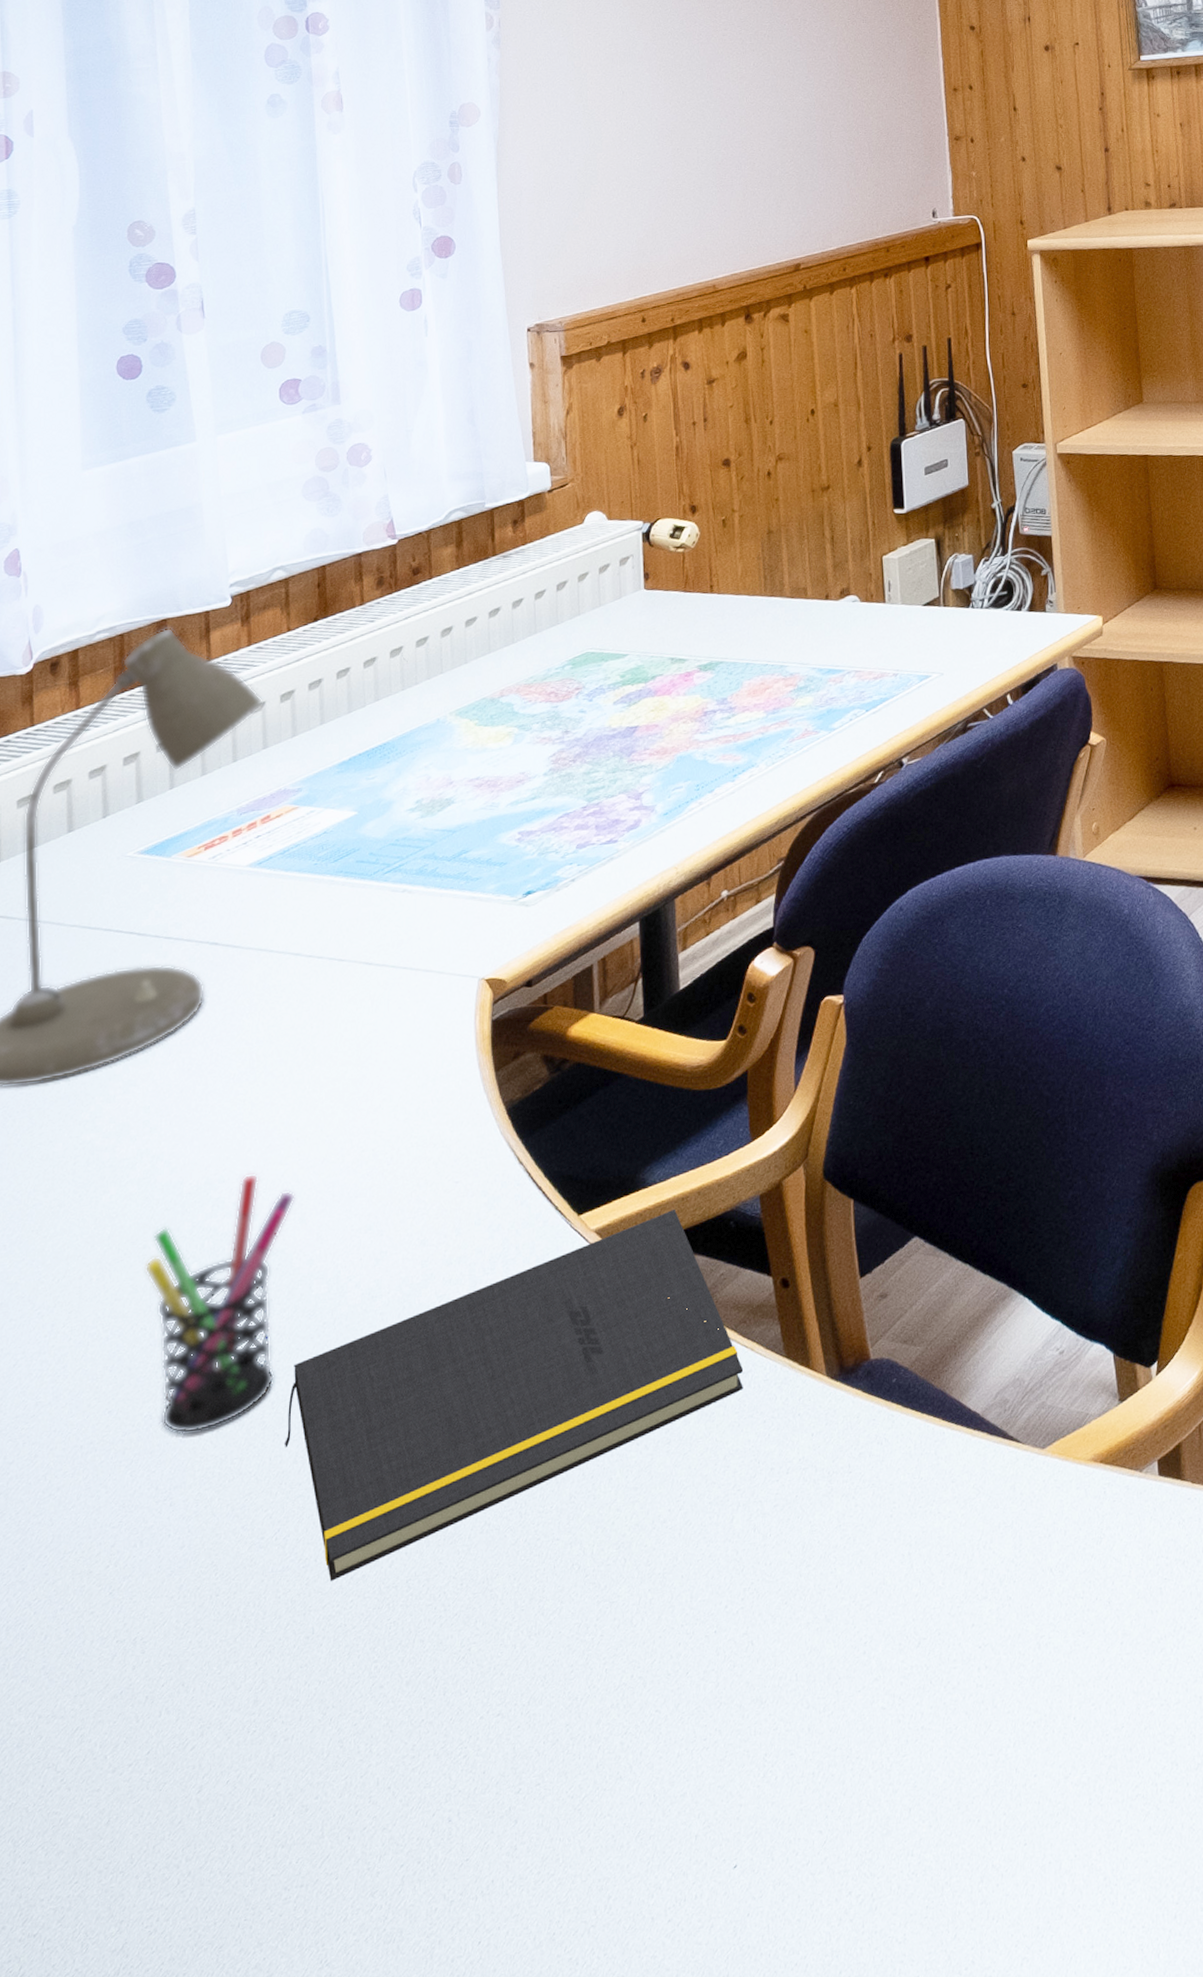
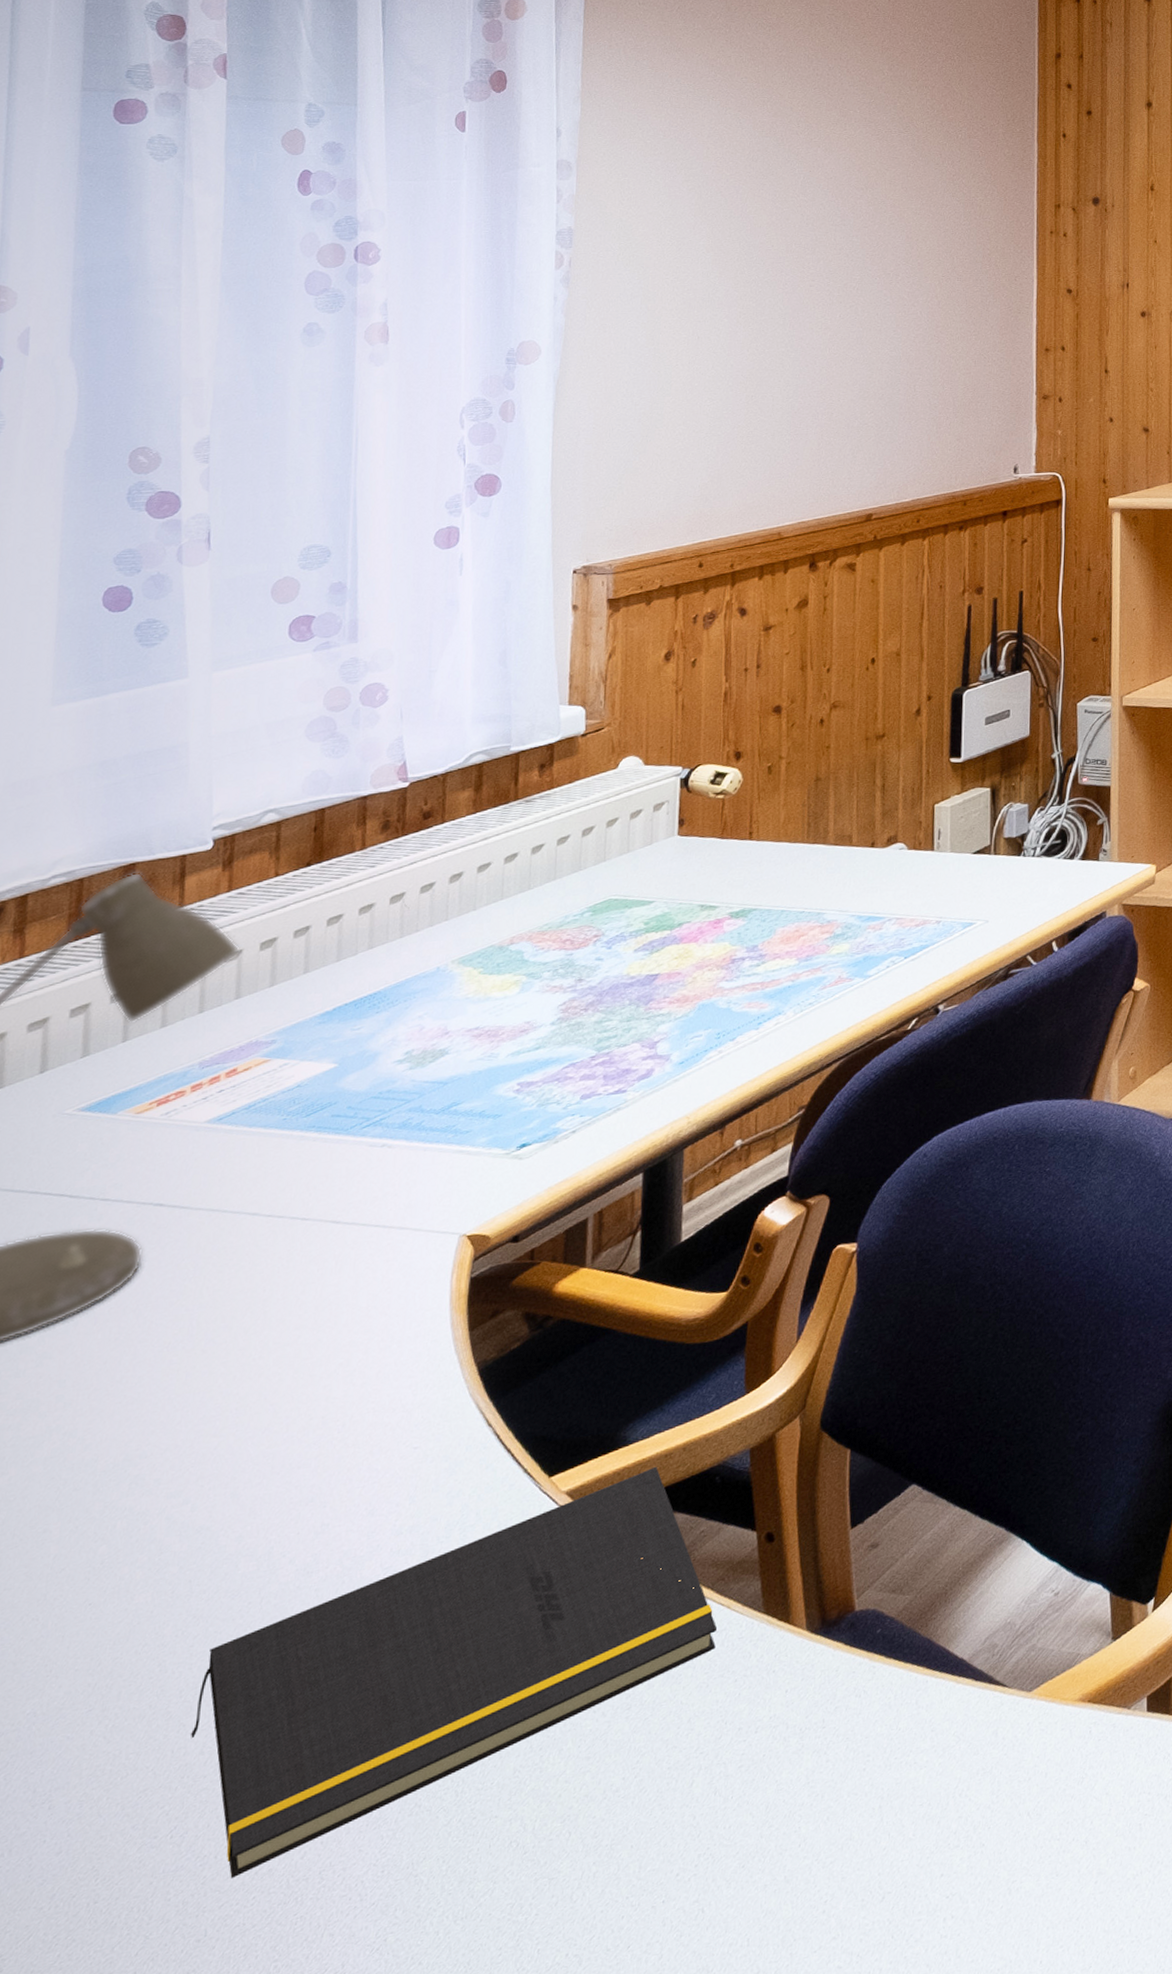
pen holder: present [145,1173,295,1435] -> none [42,1447,228,1731]

